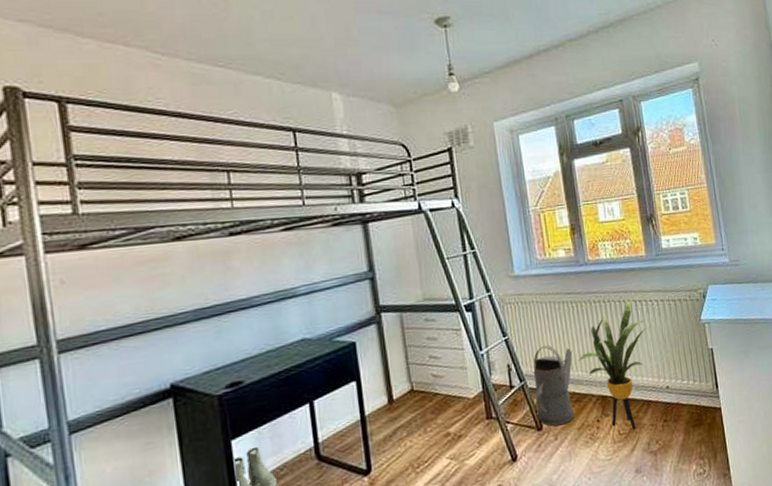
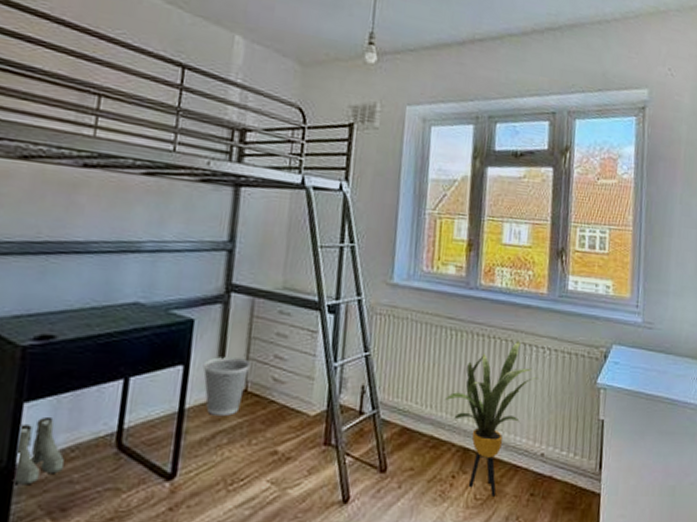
wastebasket: none [371,364,412,416] -> present [202,356,251,416]
watering can: present [533,344,575,426] -> none [383,372,441,472]

